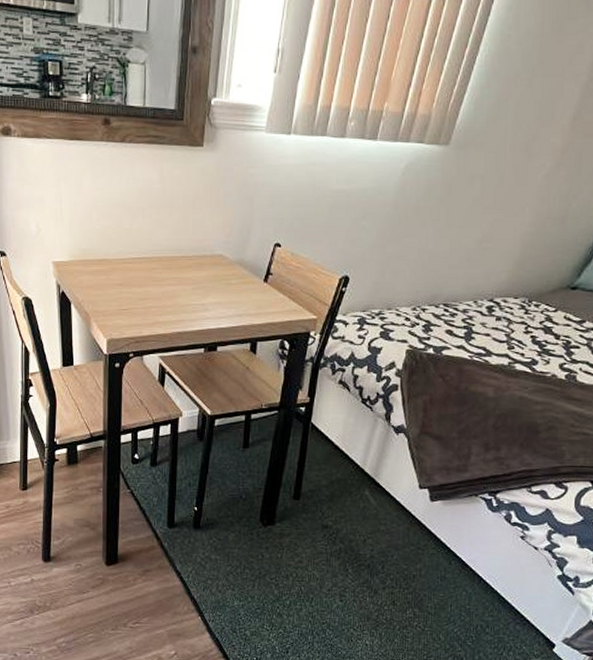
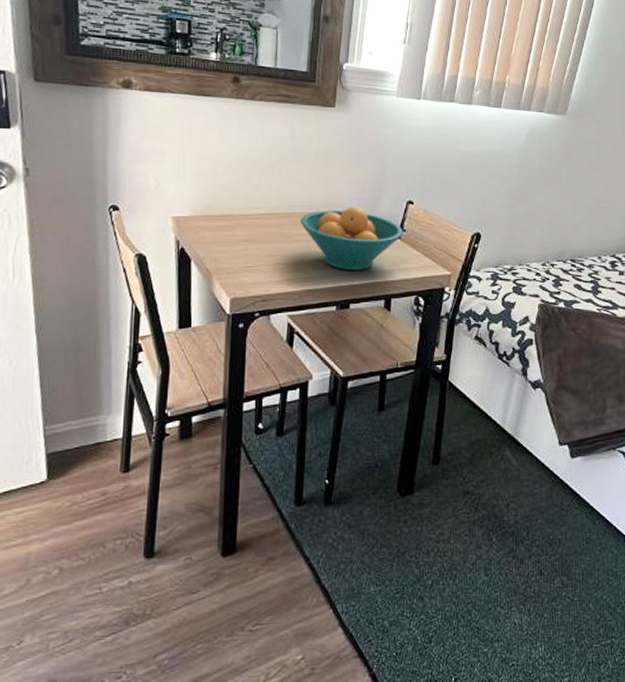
fruit bowl: none [169,250,270,314] -> present [300,207,403,270]

